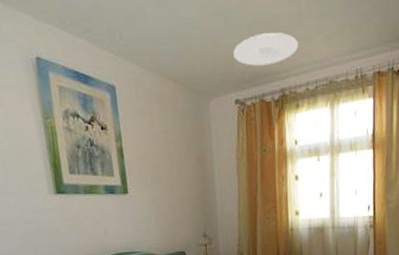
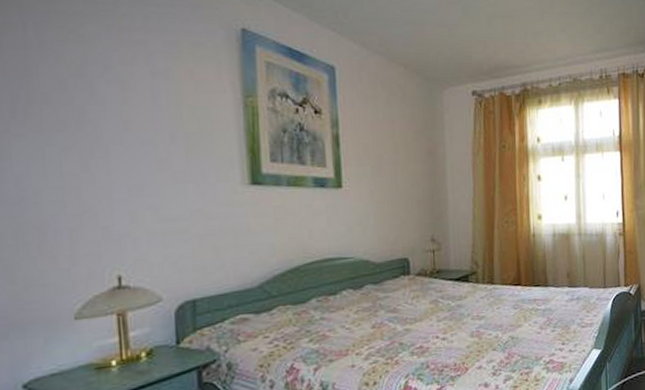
ceiling light: present [233,33,298,66] -> none [471,26,541,58]

